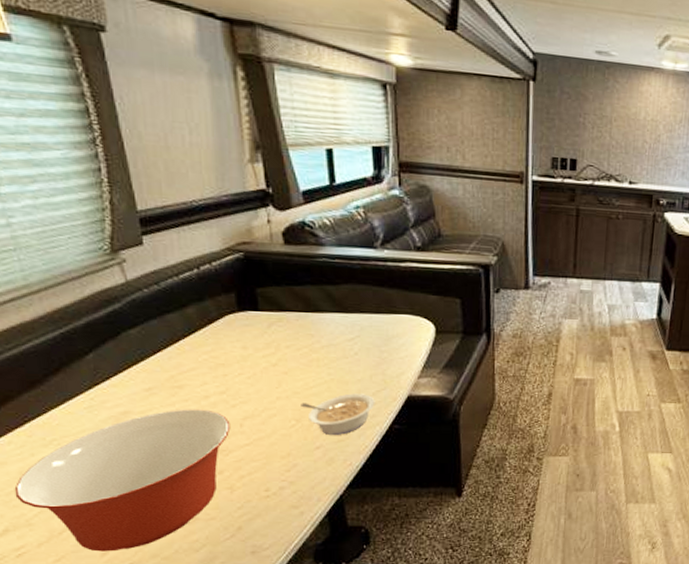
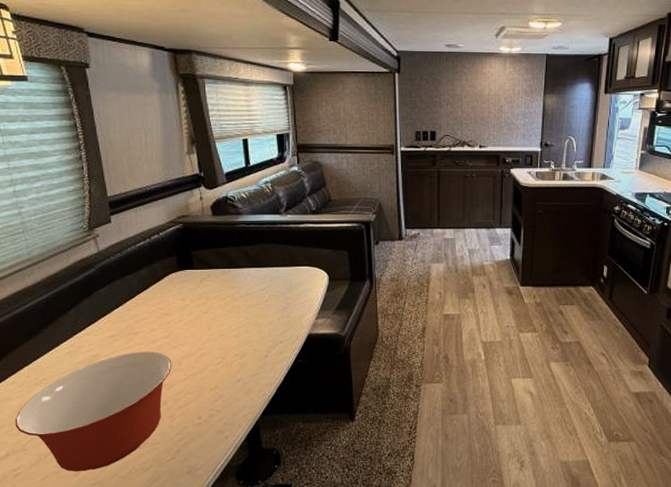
legume: present [301,393,375,436] -> none [225,334,283,370]

